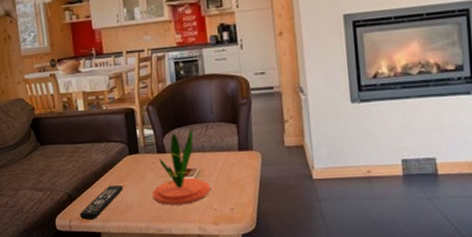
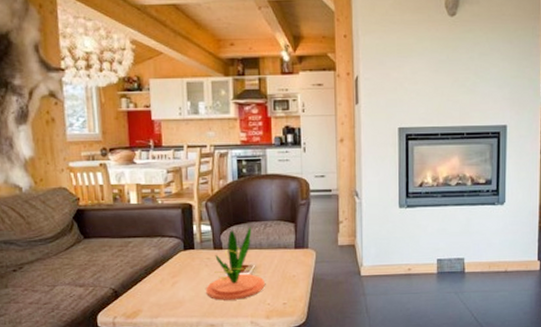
remote control: present [79,185,123,220] -> none [125,280,175,316]

